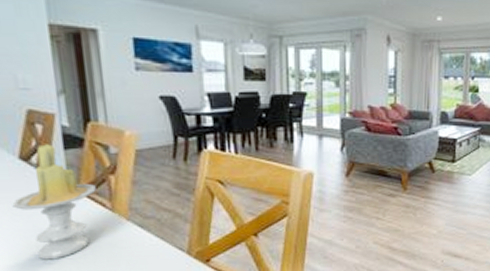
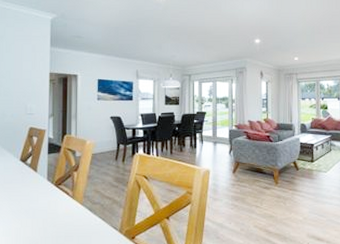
candle: present [12,144,96,260] -> none [11,150,64,234]

